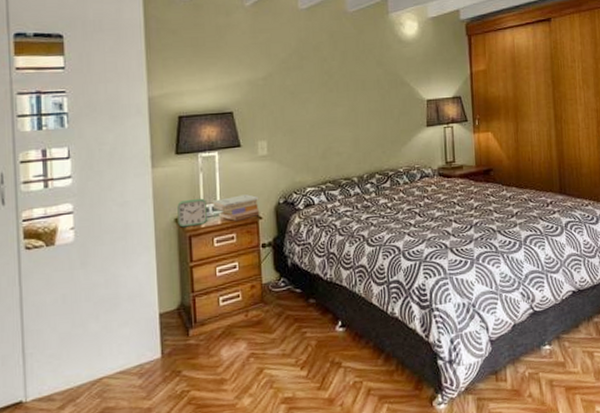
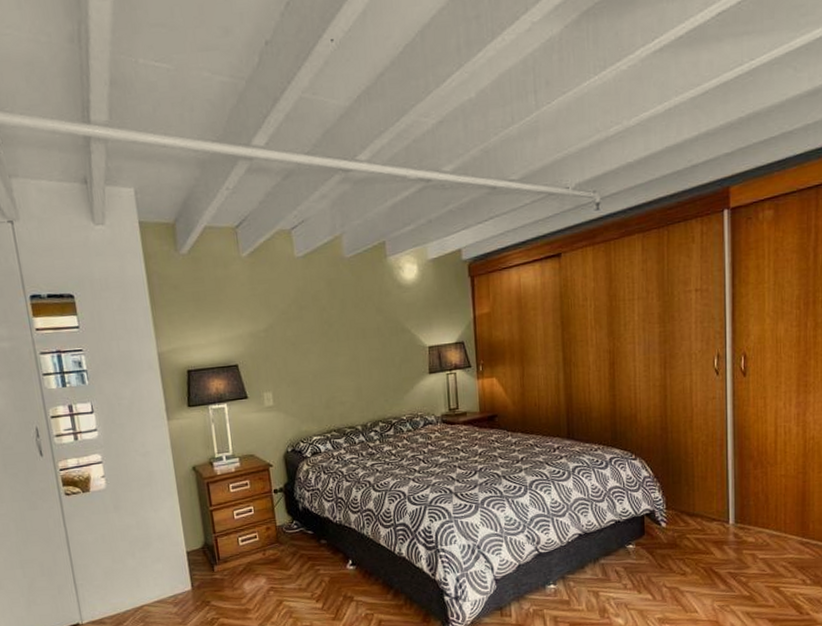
alarm clock: present [177,198,207,228] -> none [193,447,222,475]
books: present [212,194,260,222] -> none [225,443,270,470]

